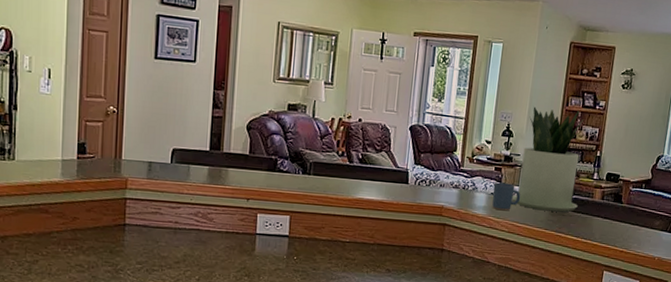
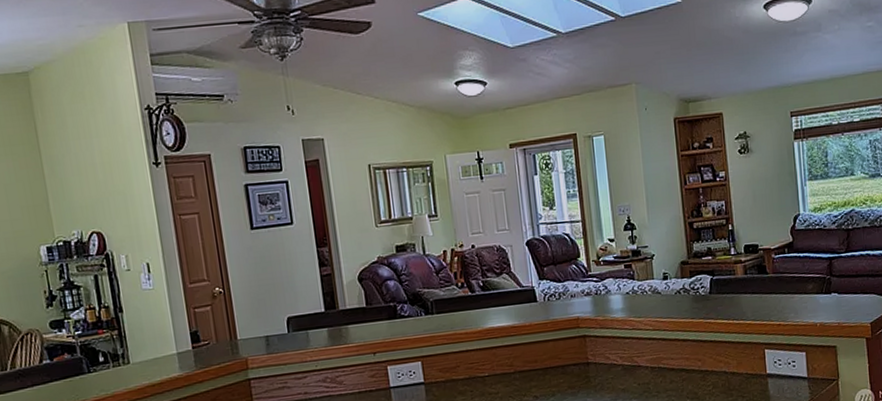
mug: present [492,182,521,211] -> none [627,278,659,309]
planter: present [511,106,583,213] -> none [648,188,721,300]

